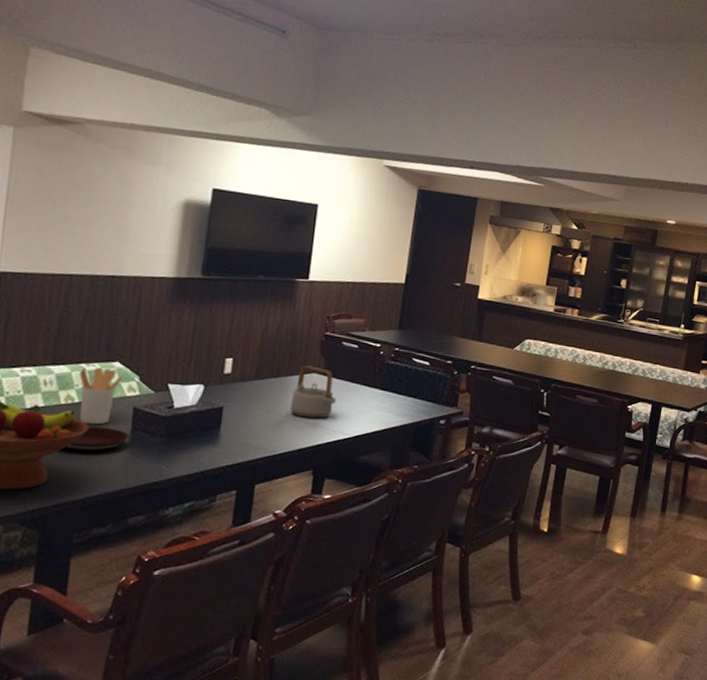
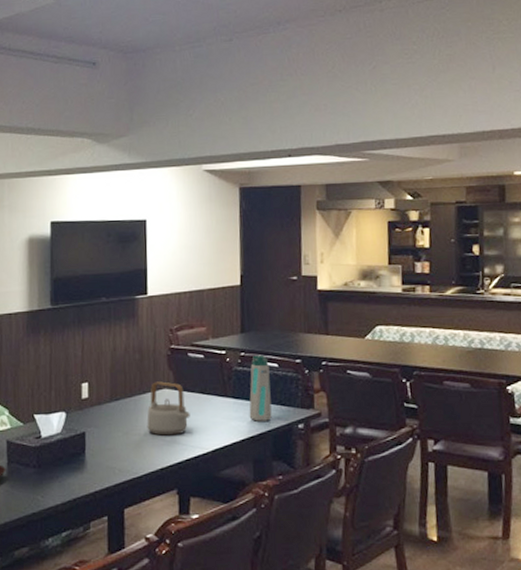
water bottle: none [394,352,421,414] -> present [249,355,272,421]

